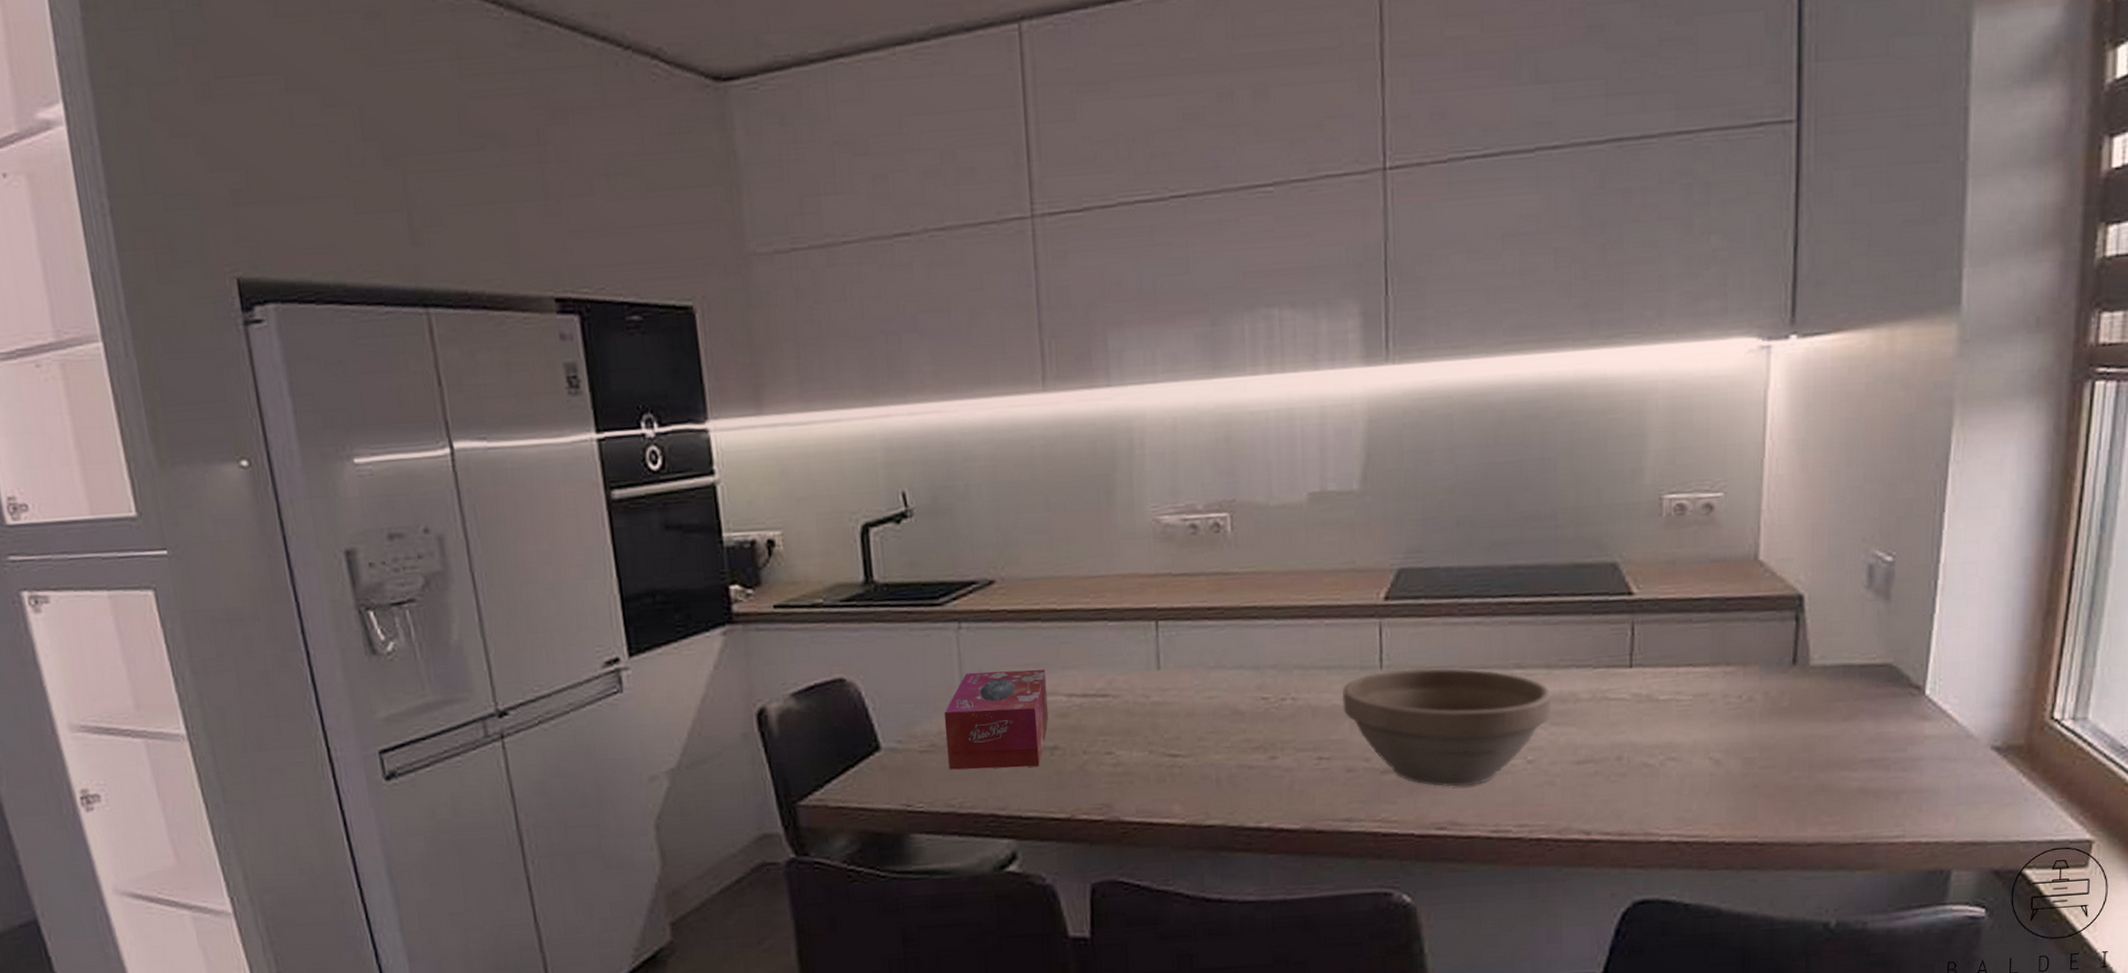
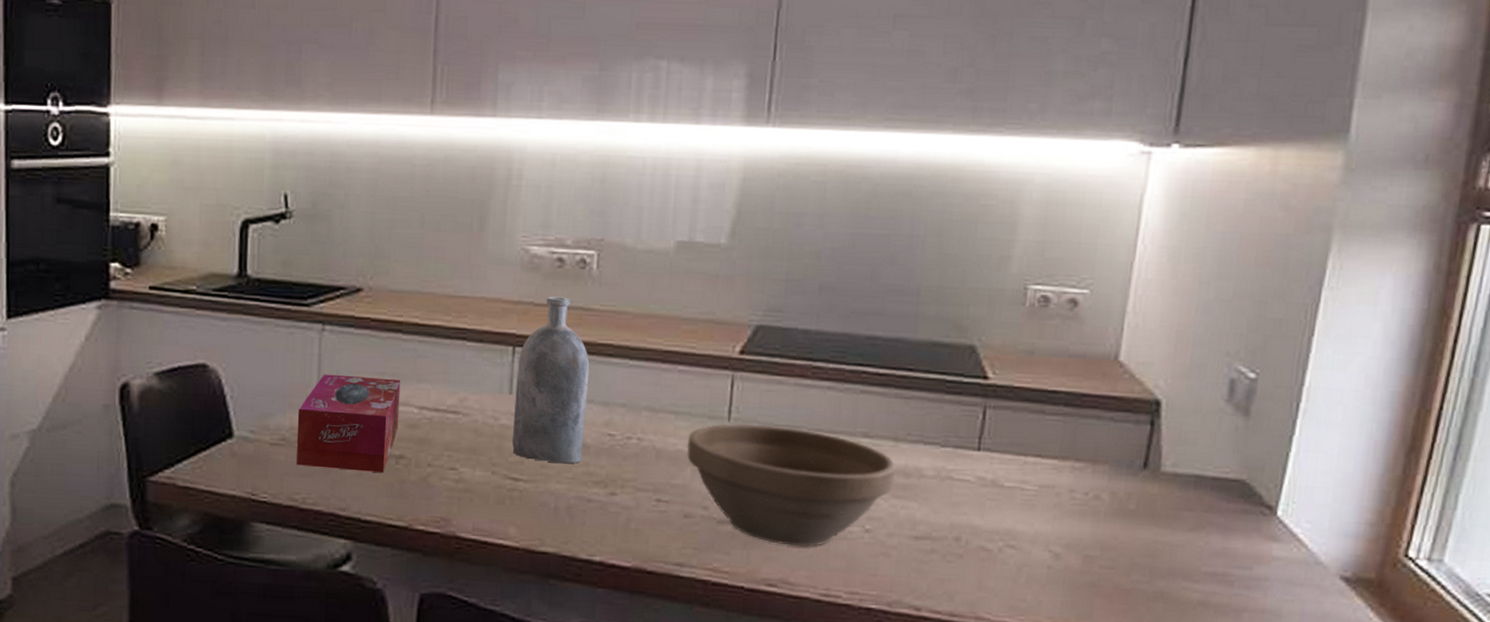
bottle: none [1162,564,1238,734] -> present [512,296,590,464]

